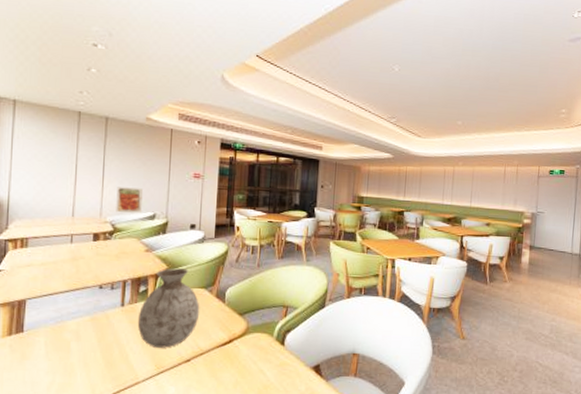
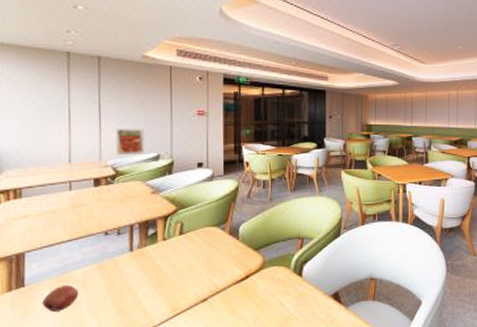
fruit: none [37,333,72,359] -> present [42,284,79,312]
vase: present [137,268,200,348] -> none [148,208,214,290]

